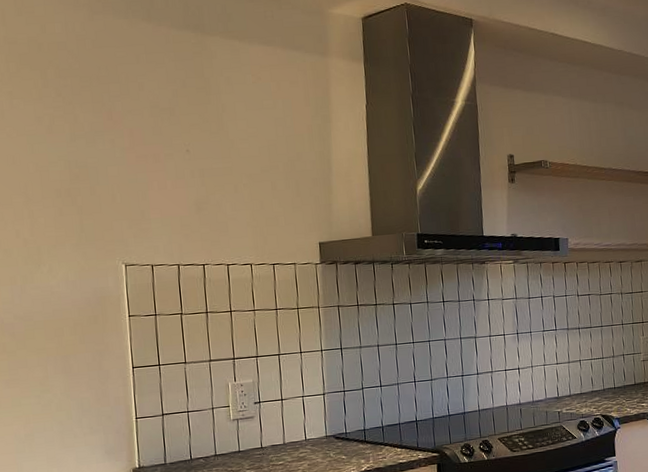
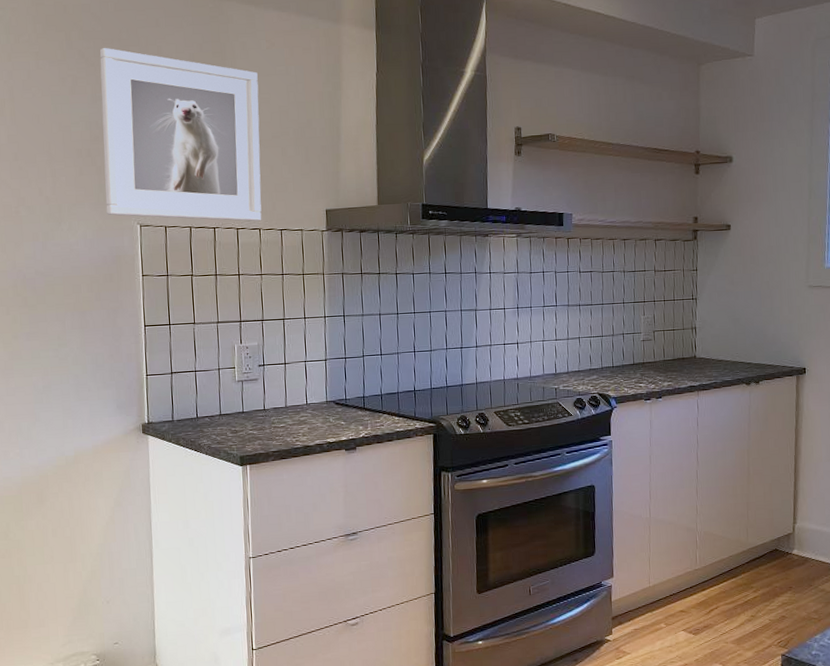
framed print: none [78,85,253,257] -> present [100,47,262,222]

